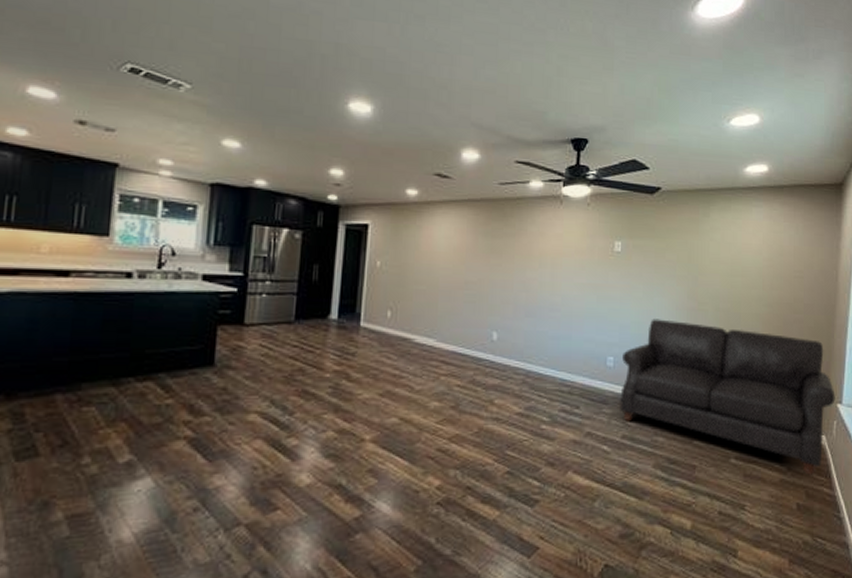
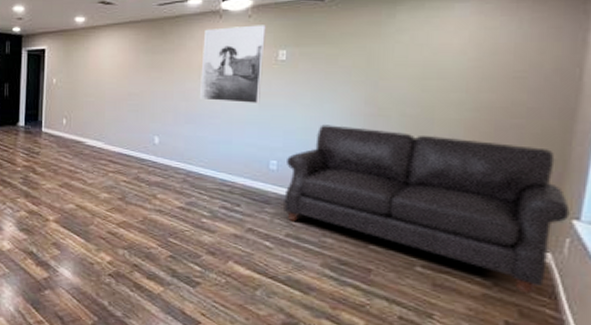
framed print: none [539,213,603,297] -> present [199,25,266,104]

